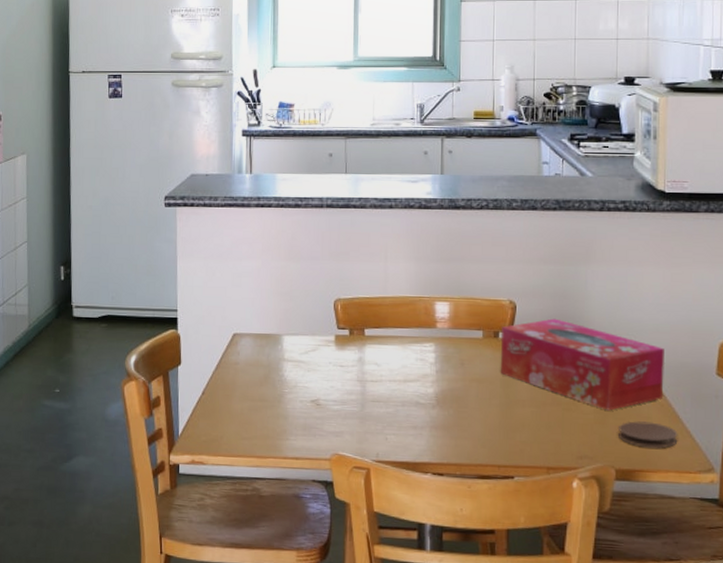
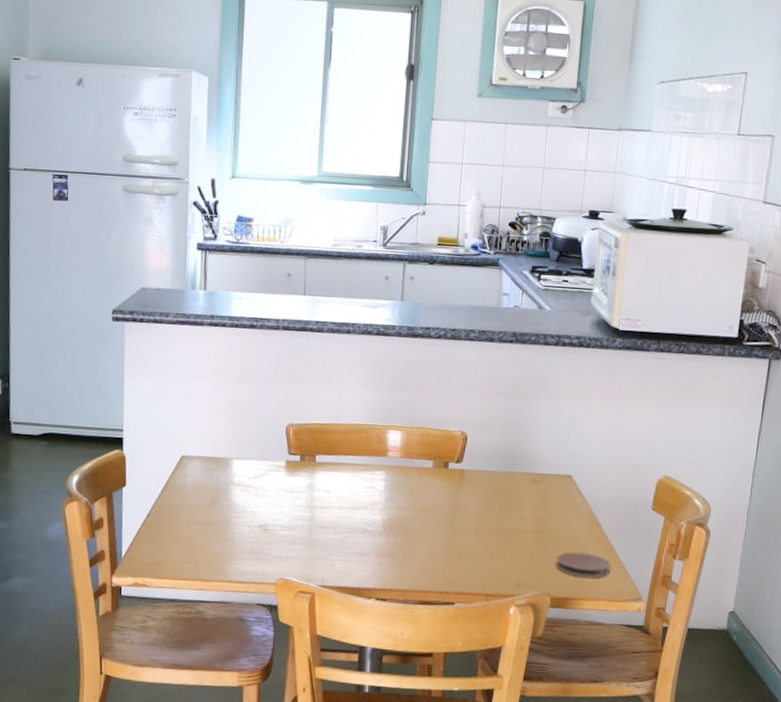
tissue box: present [500,318,664,411] -> none [448,450,606,541]

